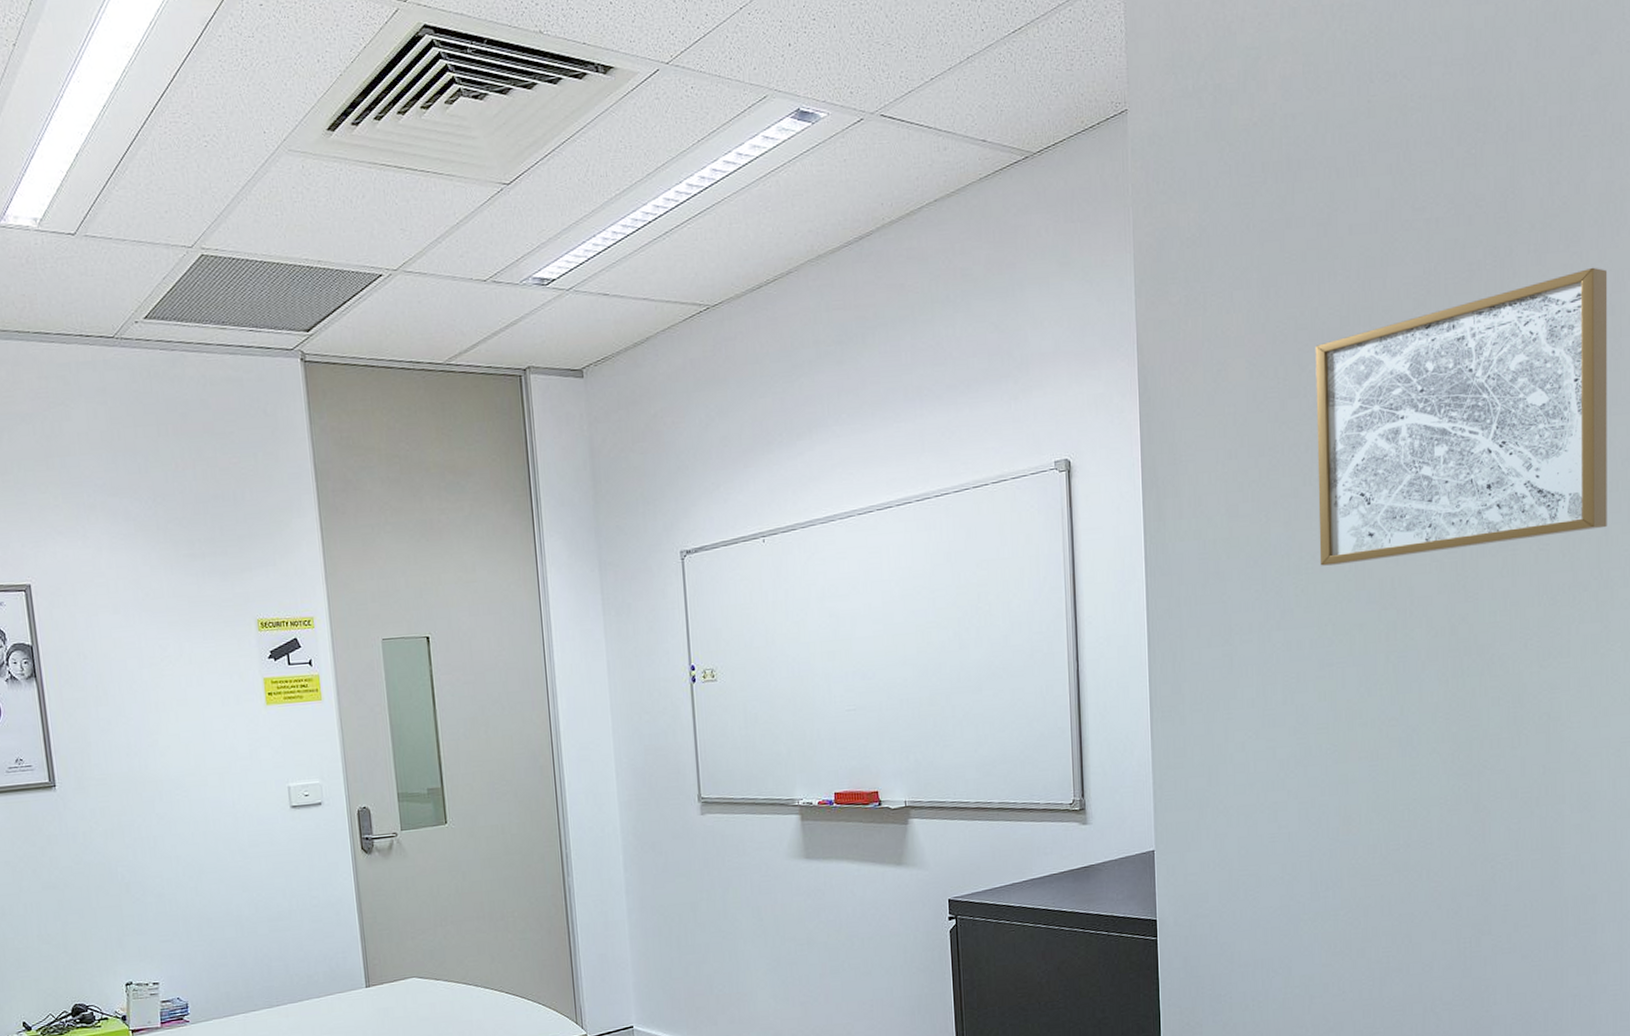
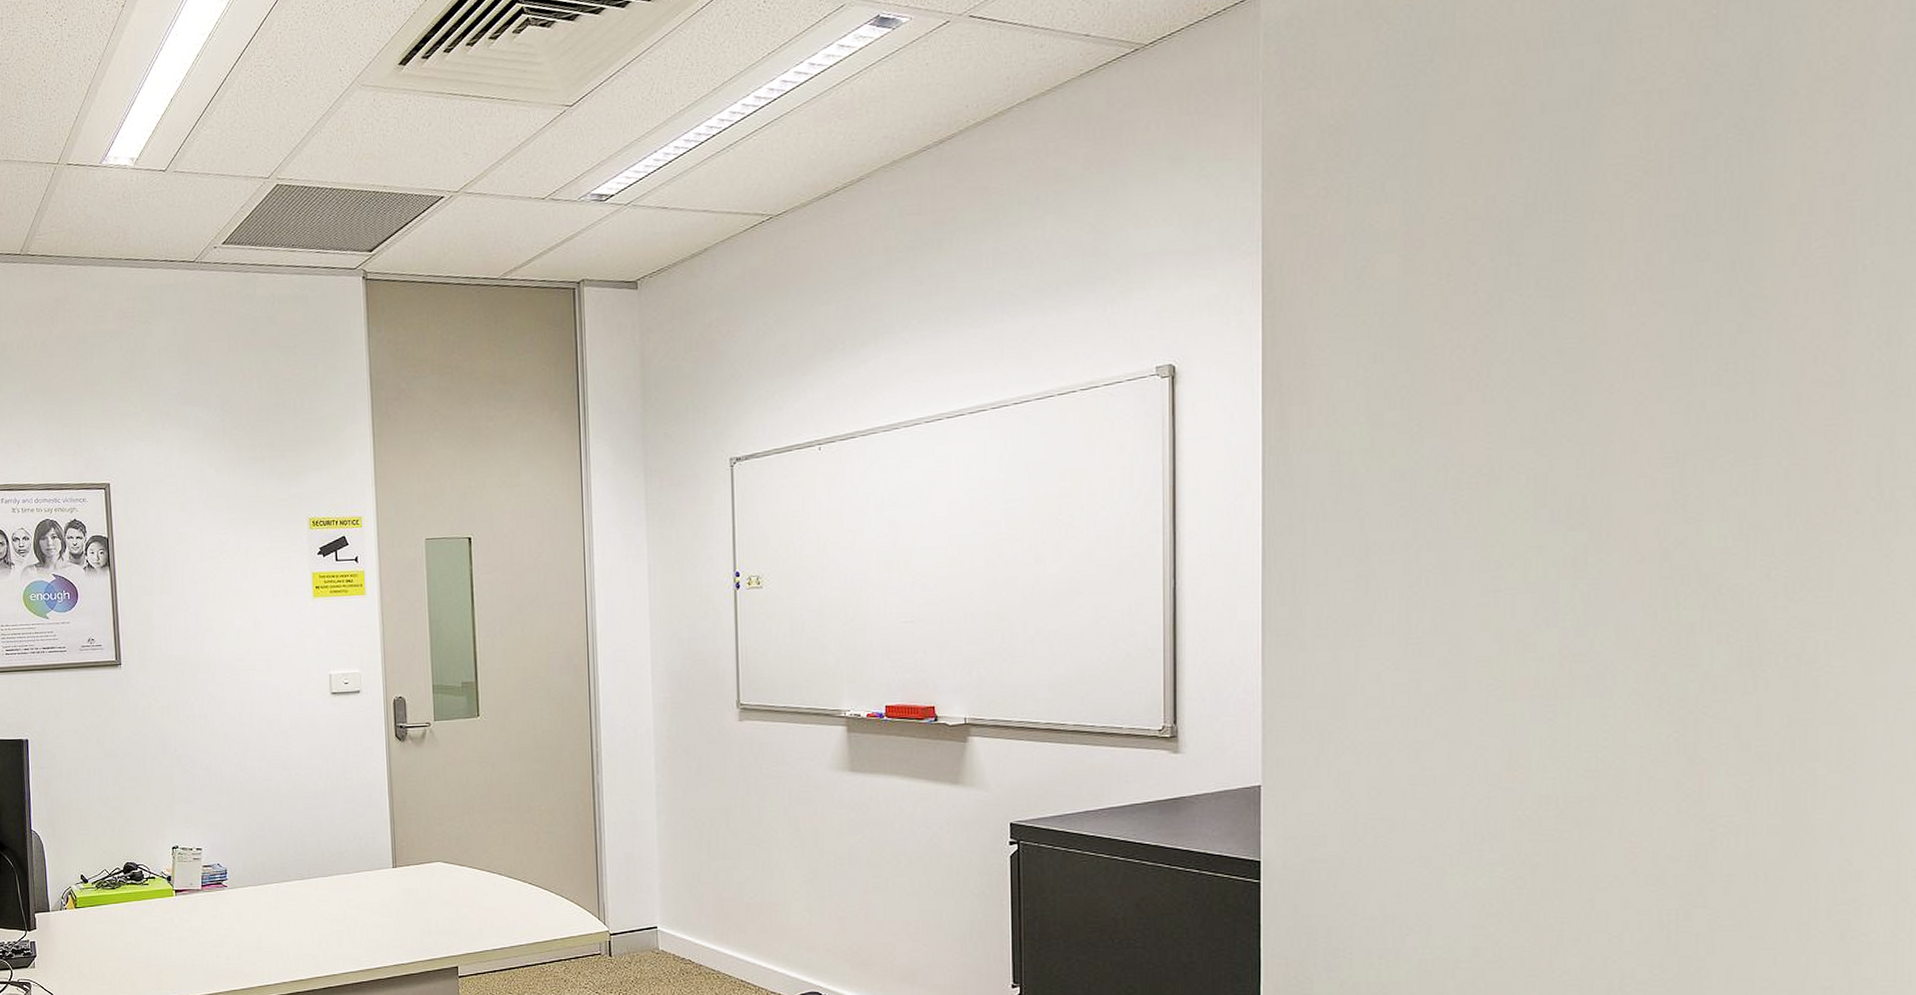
wall art: present [1315,267,1608,566] -> none [1487,136,1903,481]

